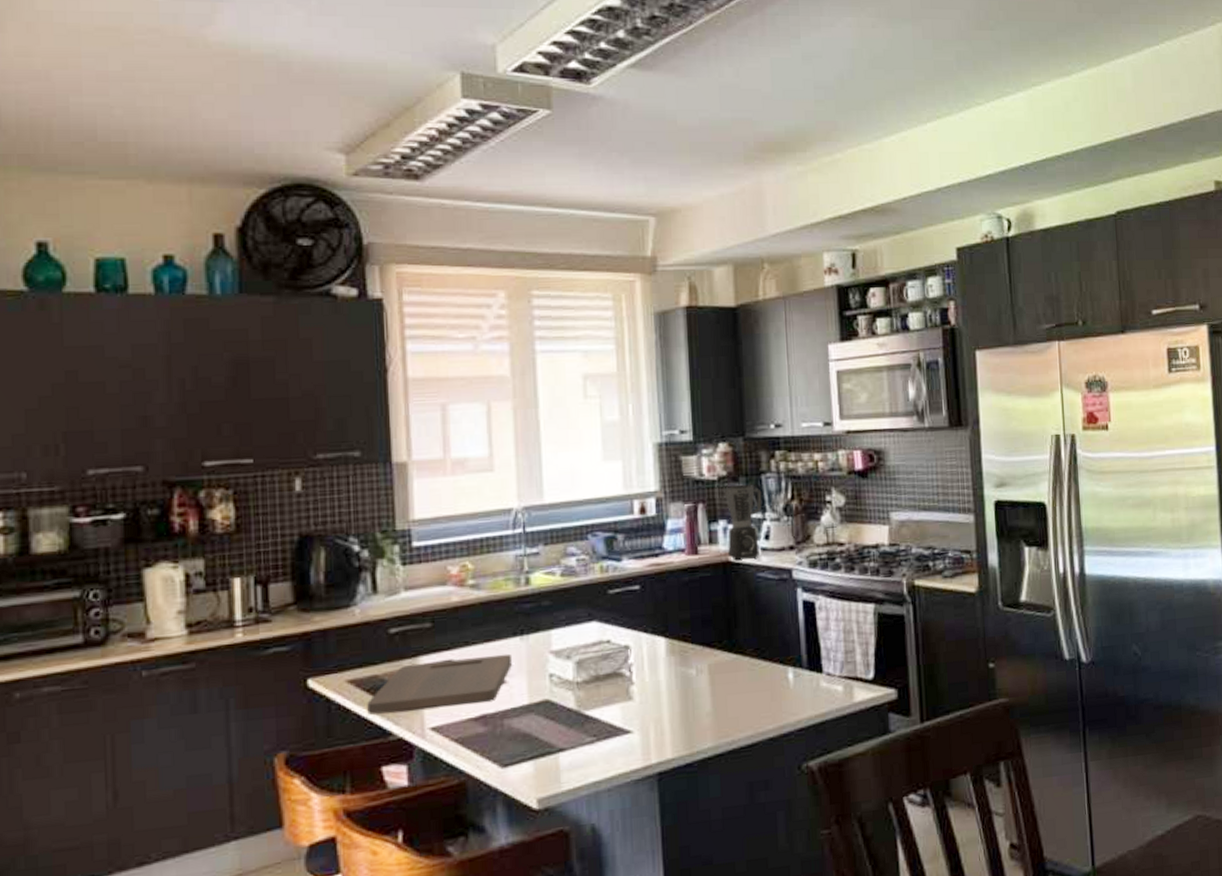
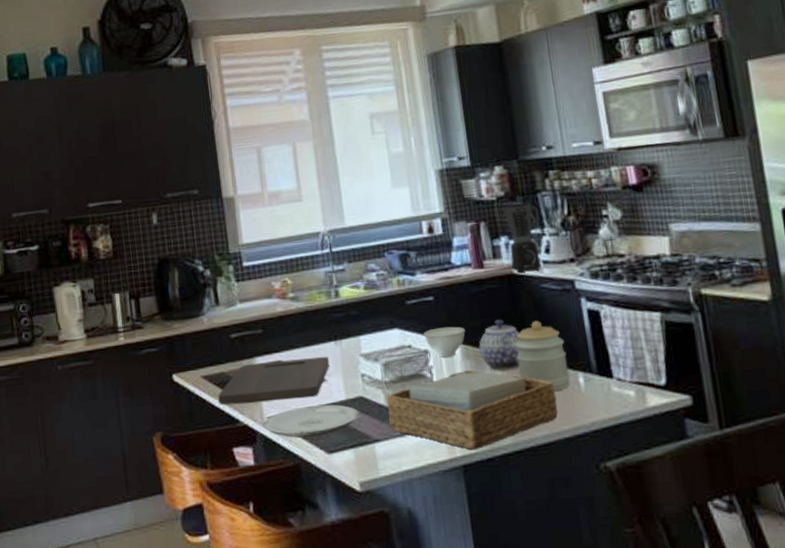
plate: none [422,710,543,751] -> present [262,404,359,438]
napkin holder: none [577,666,765,756] -> present [387,369,559,451]
bowl: none [626,619,672,654] -> present [424,326,466,358]
teapot: none [686,611,732,667] -> present [479,320,521,371]
jar: none [724,612,779,688] -> present [514,320,571,391]

